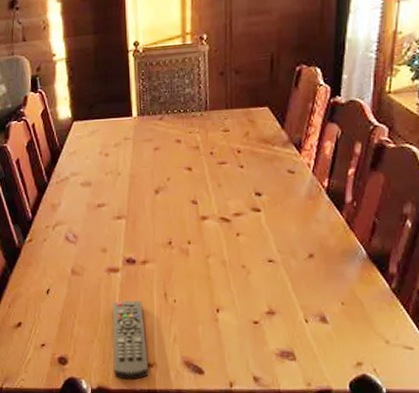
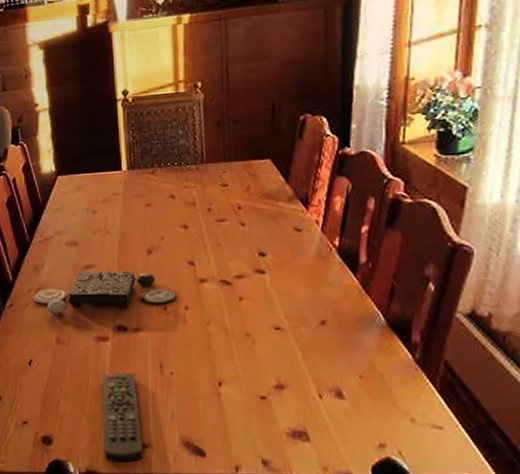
board game: none [51,209,180,248] -> present [33,271,176,314]

